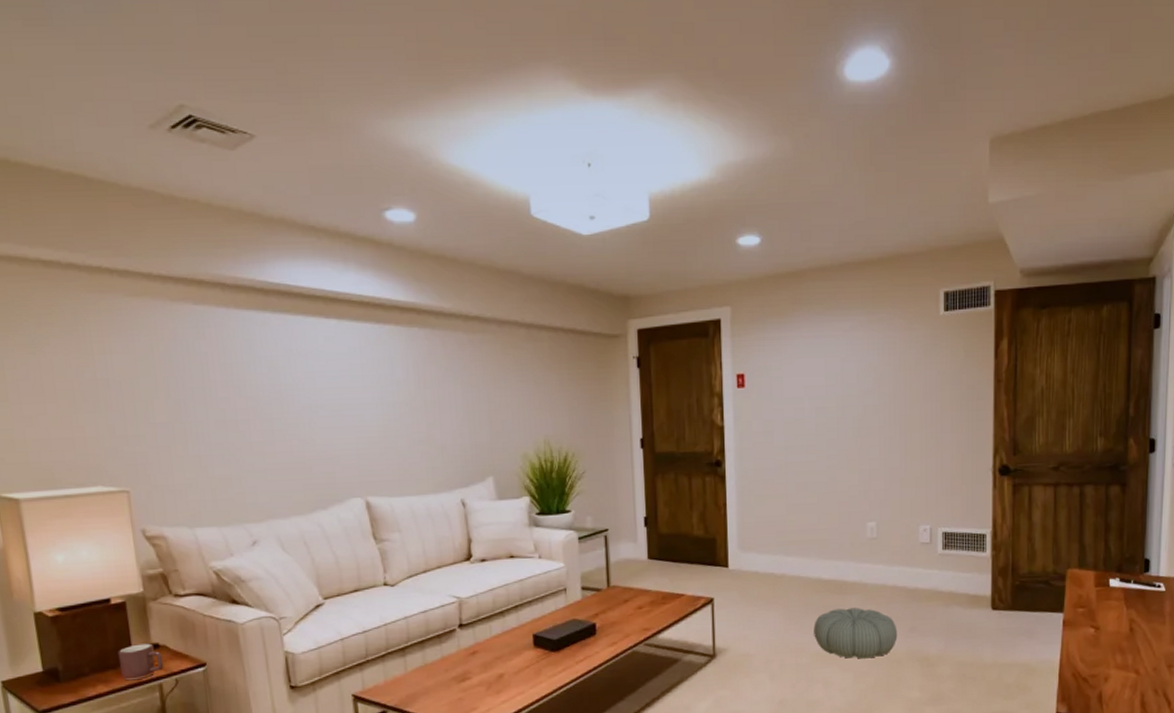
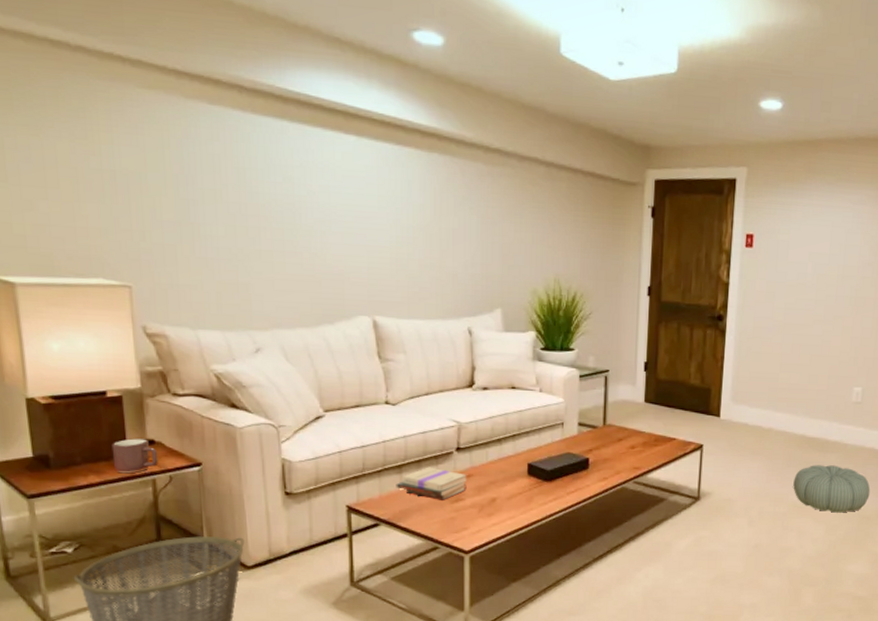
books: none [400,647,472,681] -> present [396,467,467,500]

